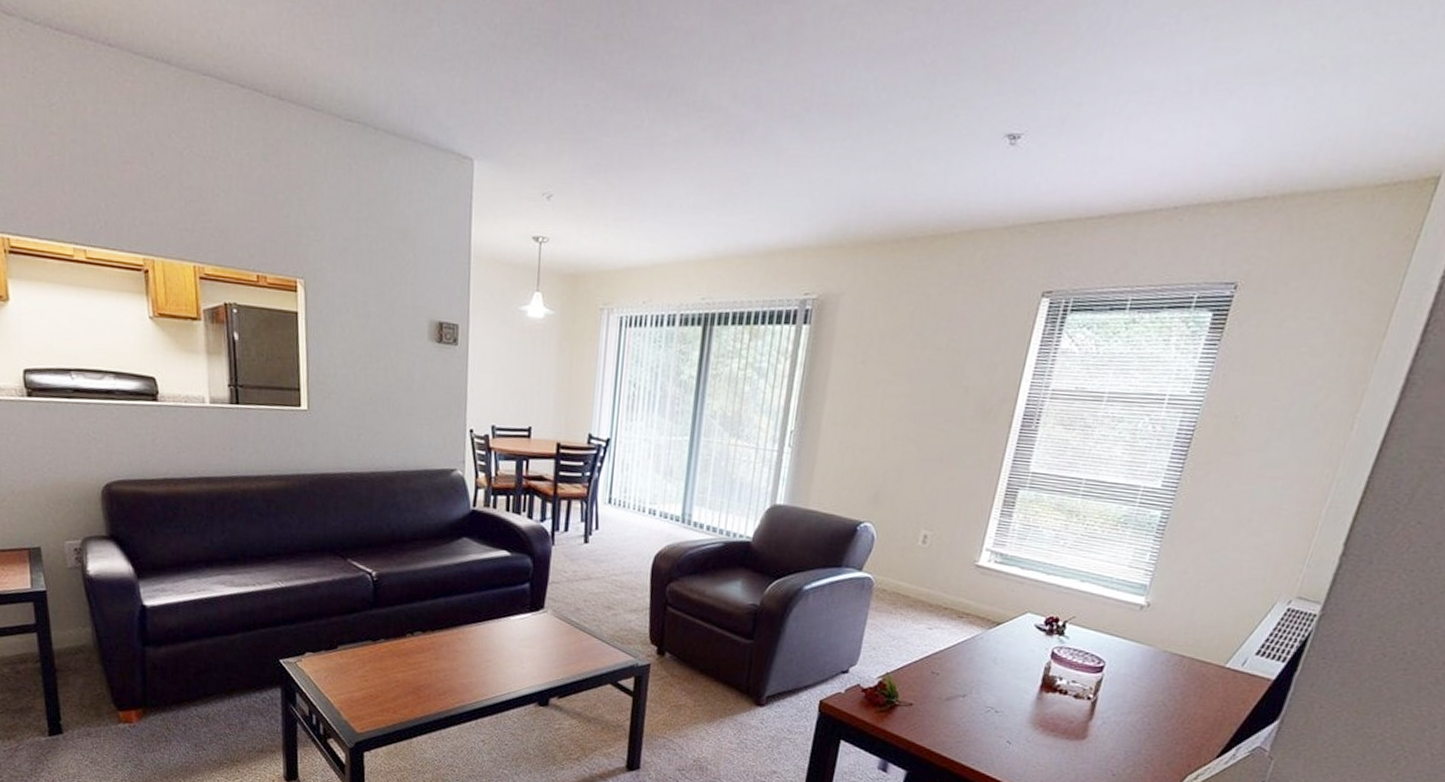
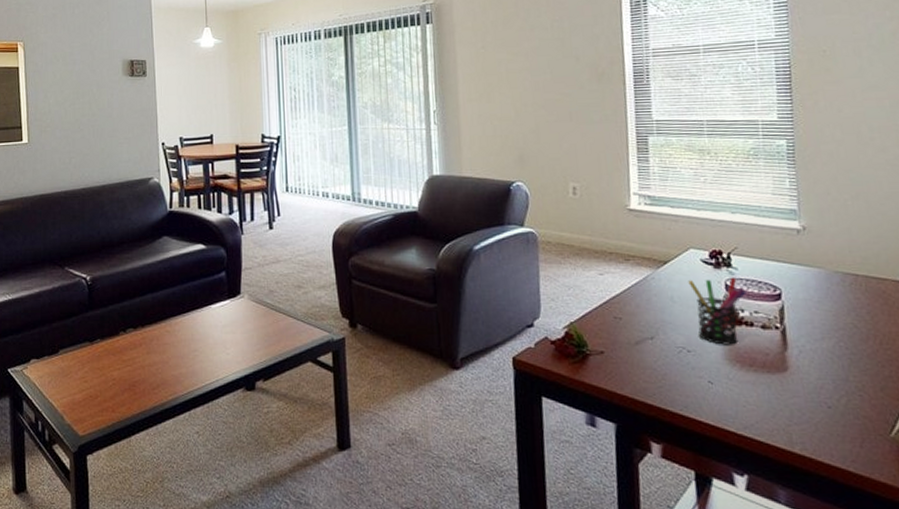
pen holder: none [1010,644,1071,710] -> present [688,277,746,345]

